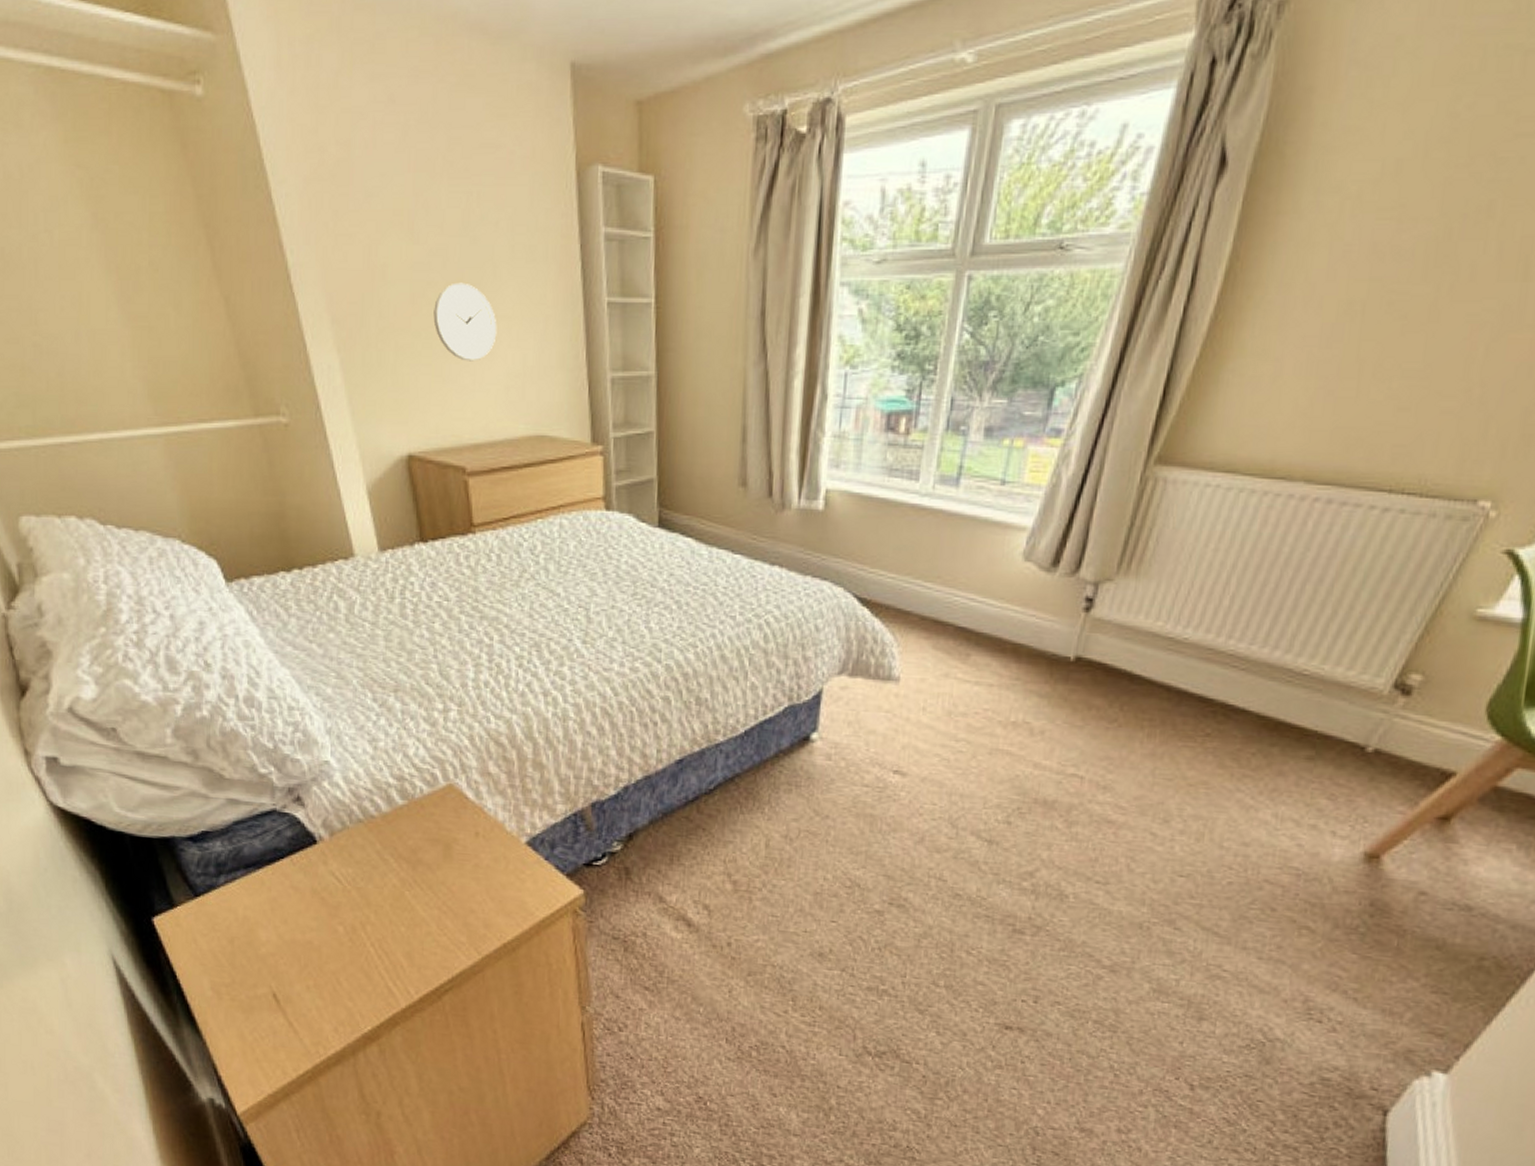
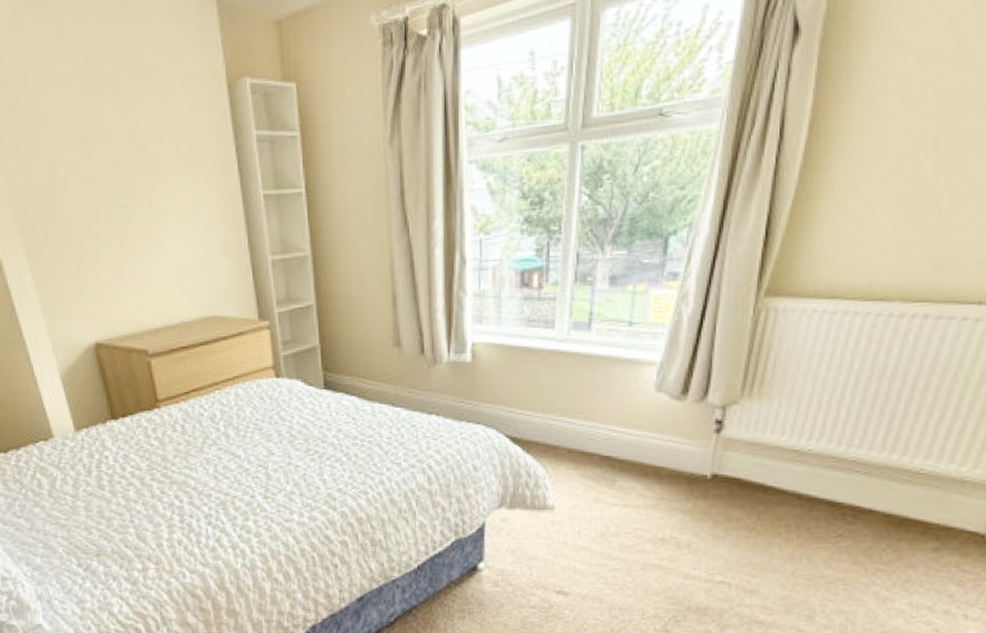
wall clock: present [433,282,497,362] -> none [110,188,168,257]

